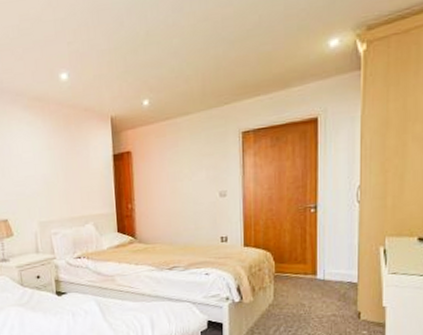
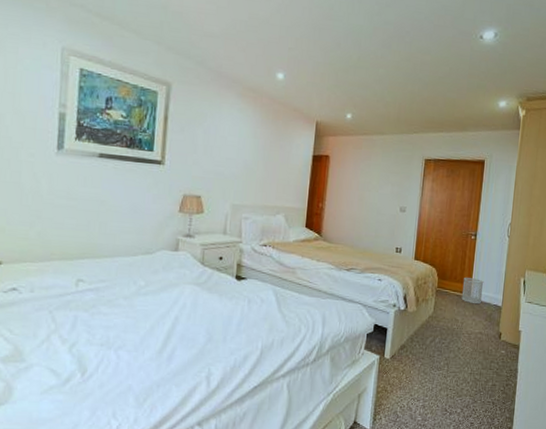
wastebasket: none [305,256,332,285] -> present [461,278,484,305]

